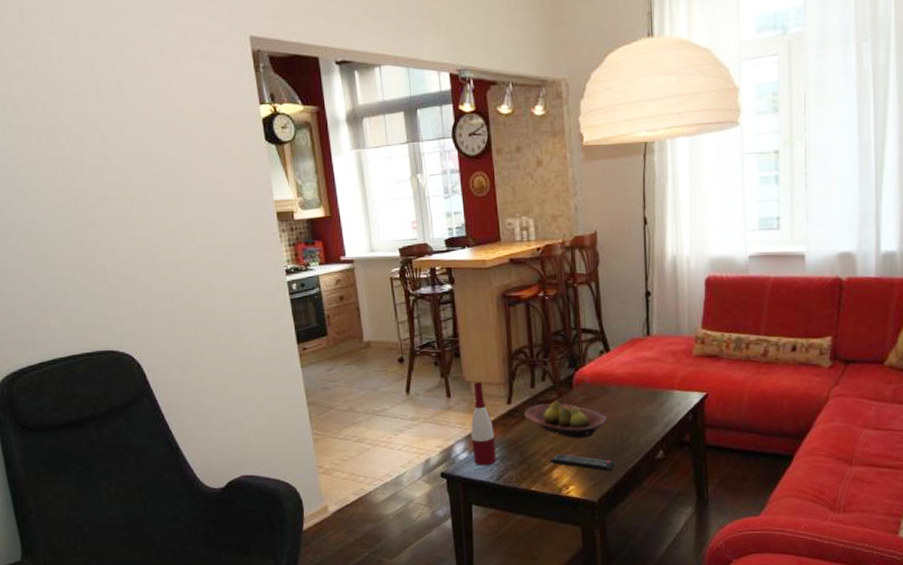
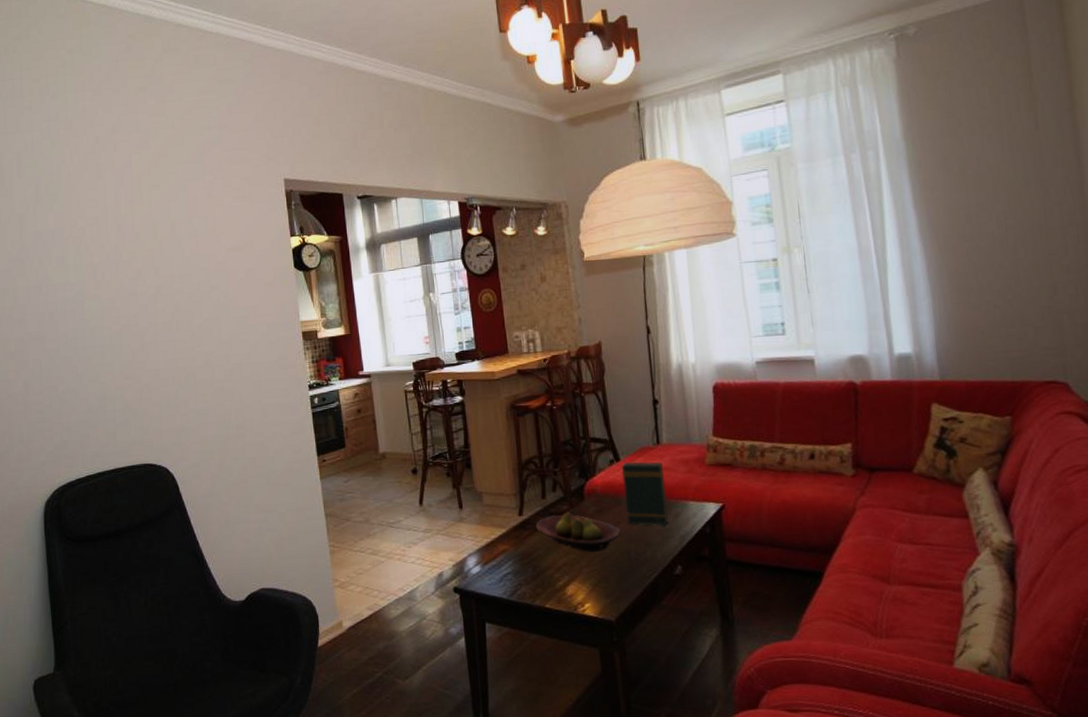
wine bottle: present [471,382,497,466] -> none [483,492,510,581]
remote control: present [550,453,615,472] -> none [563,568,632,589]
book: none [611,352,655,415] -> present [621,462,670,527]

